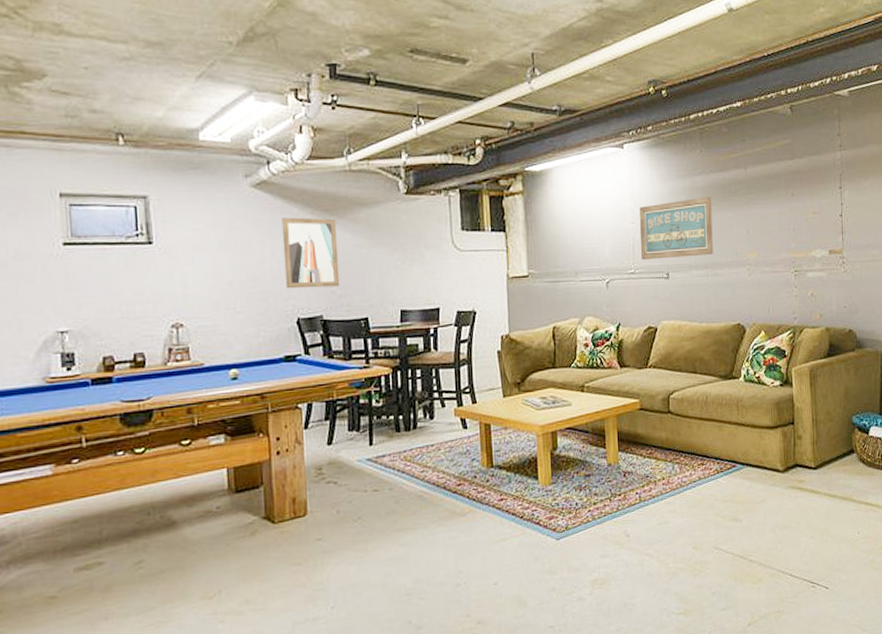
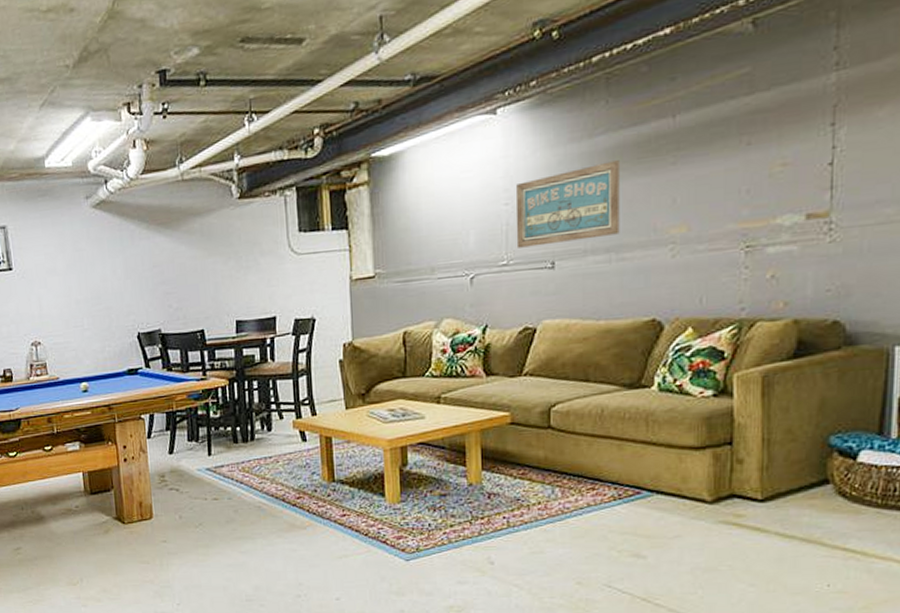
wall art: present [281,217,340,289] -> none [120,231,176,305]

